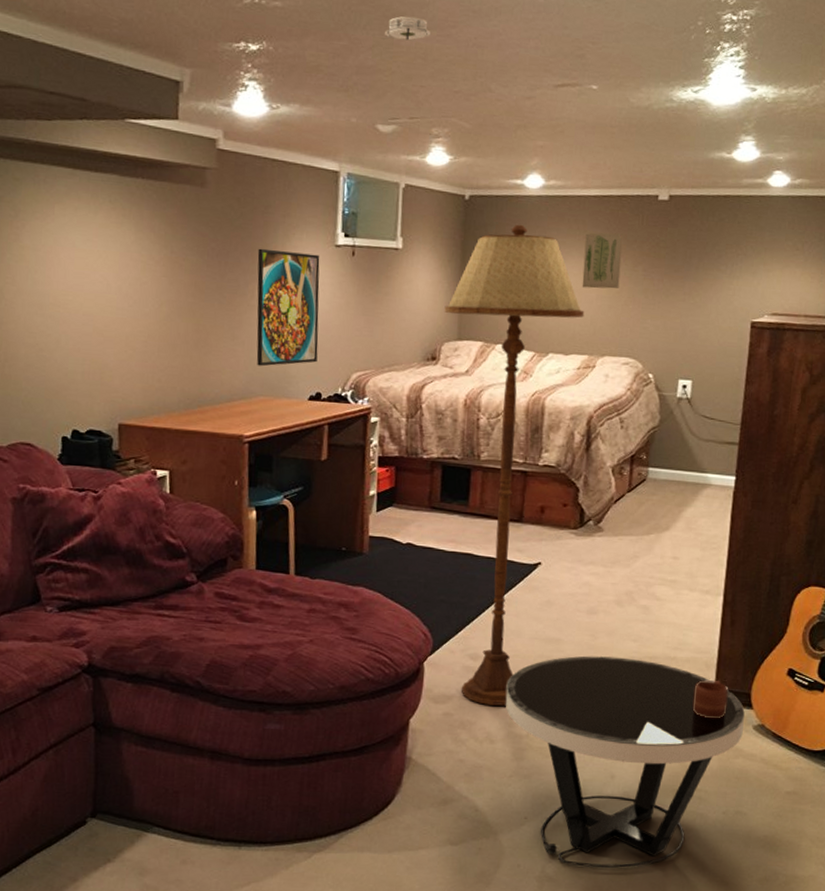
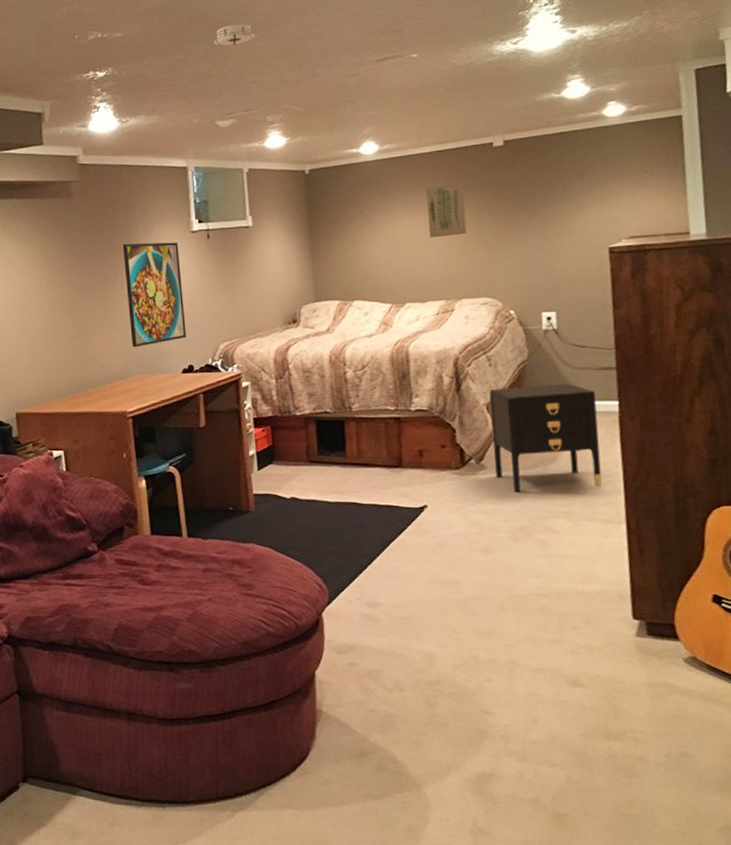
floor lamp: present [444,224,585,706] -> none [299,188,436,652]
side table: present [505,656,745,868] -> none [409,595,673,819]
nightstand: none [611,452,716,558] -> present [489,383,602,491]
mug: present [693,680,728,719] -> none [610,613,650,654]

